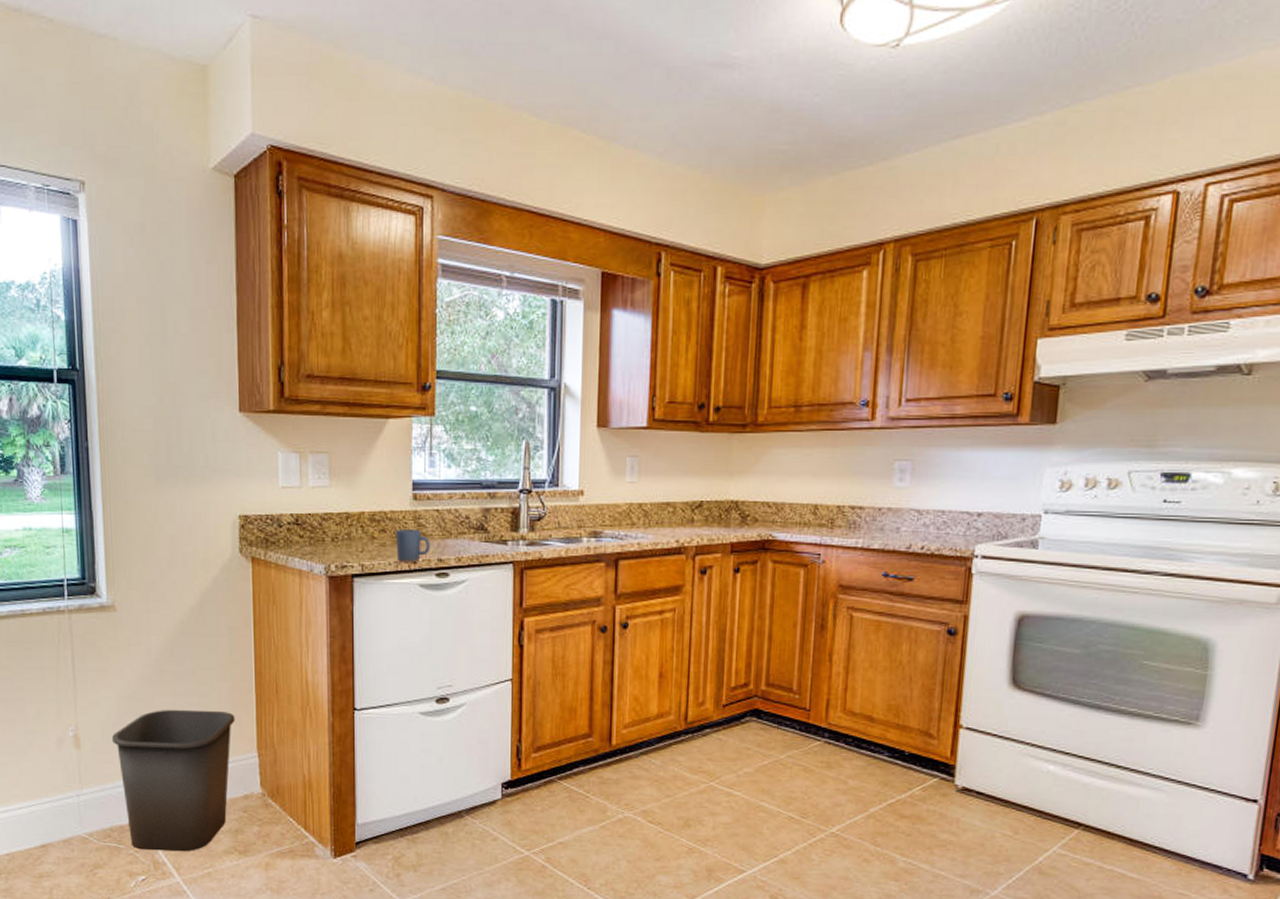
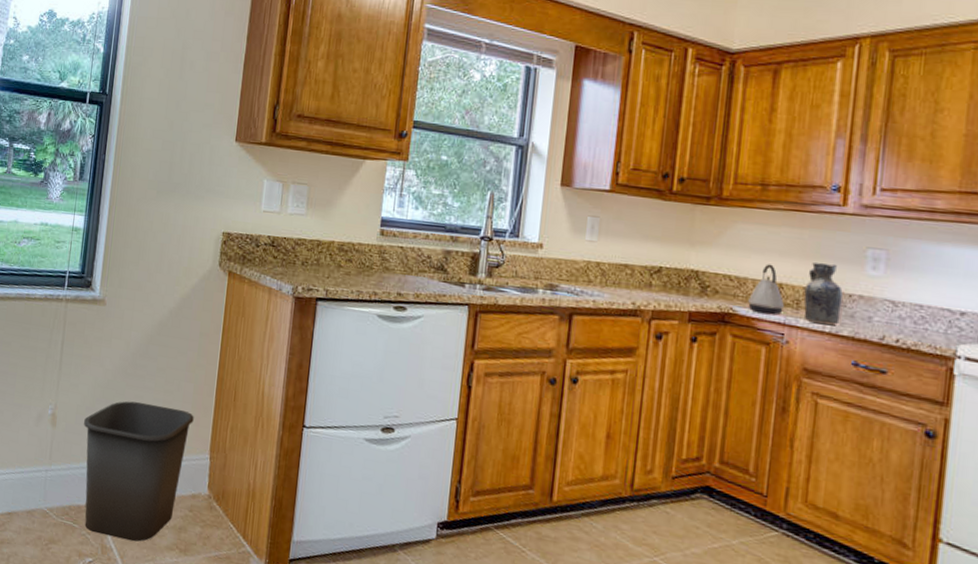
mug: present [395,529,430,563] -> none [359,261,392,294]
kettle: none [786,486,821,537] -> present [748,264,785,316]
ceramic jug: none [837,479,873,541] -> present [803,261,843,326]

